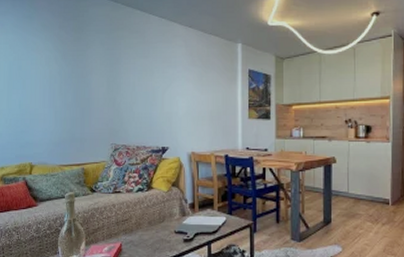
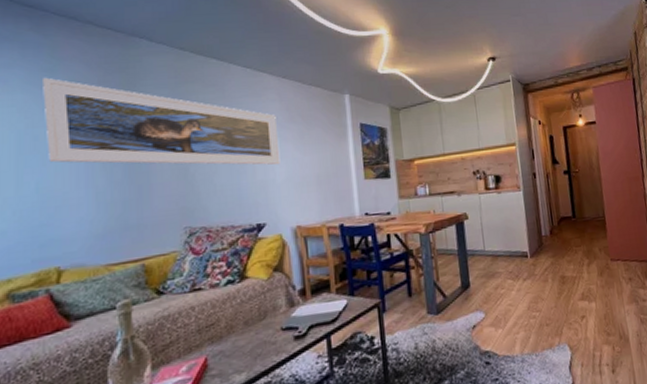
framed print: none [25,22,183,101] -> present [43,77,281,165]

